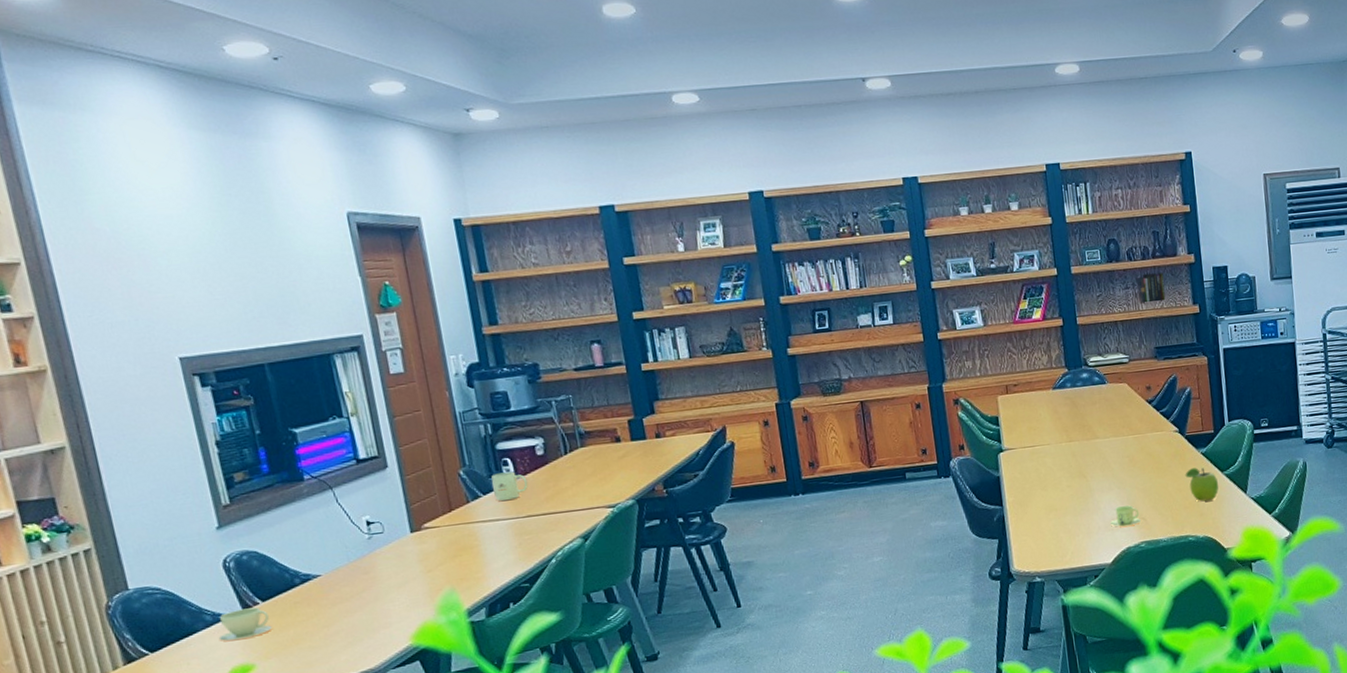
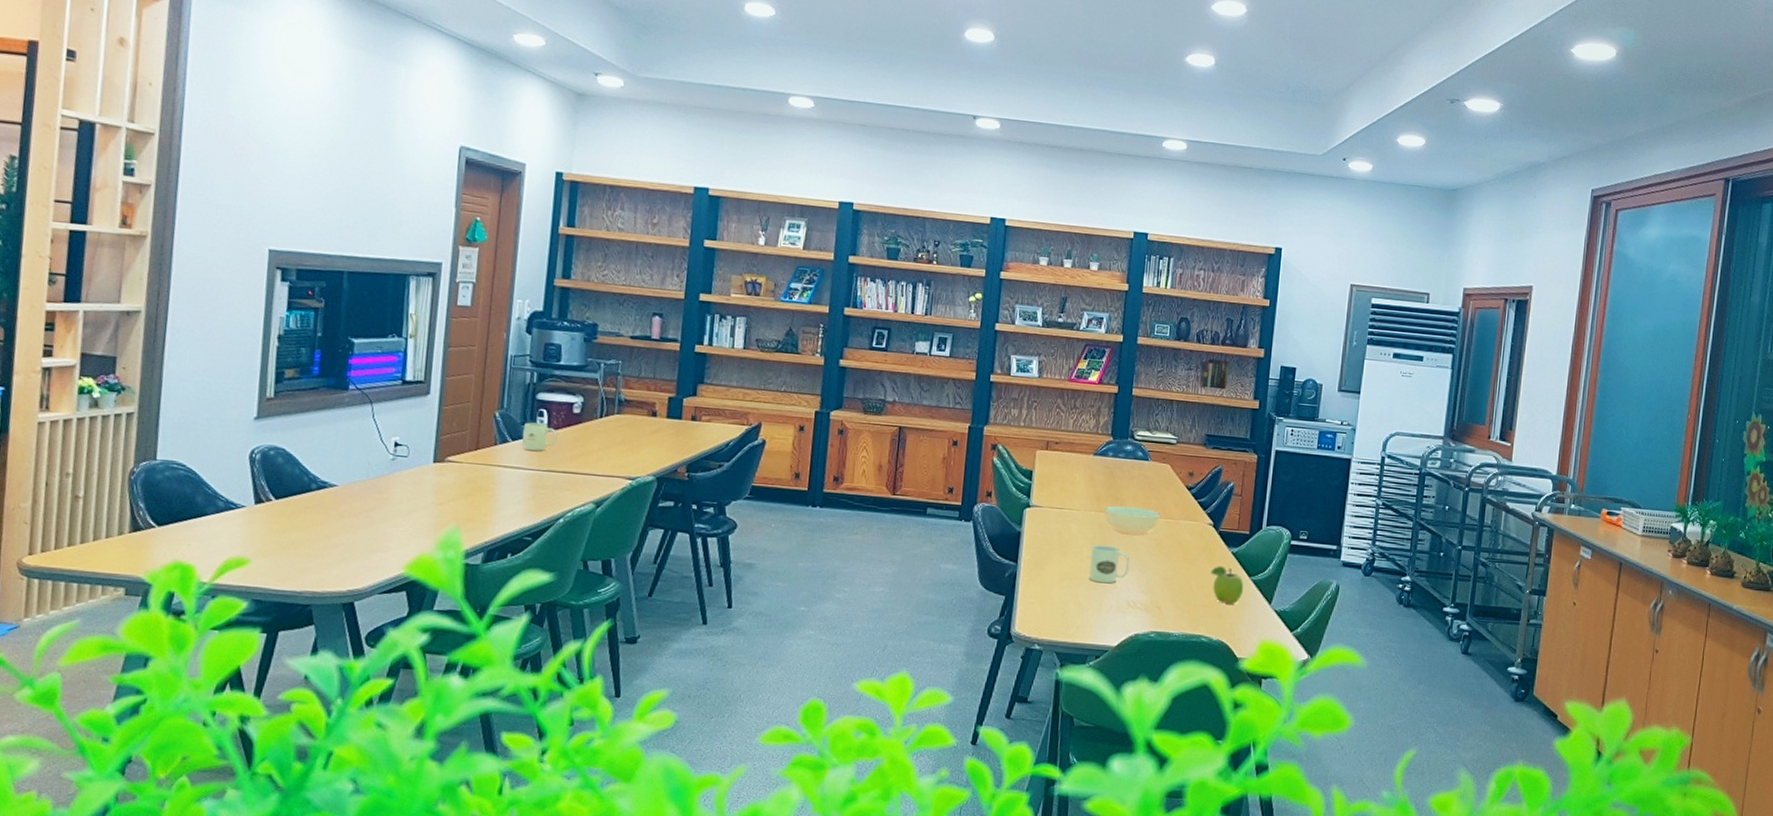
teacup: present [218,607,272,642] -> none [224,501,277,533]
mug: none [1070,471,1109,508] -> present [1089,544,1130,584]
bowl: none [1074,429,1128,458] -> present [1104,506,1161,536]
cup and saucer: present [1111,505,1142,528] -> none [1124,590,1156,613]

